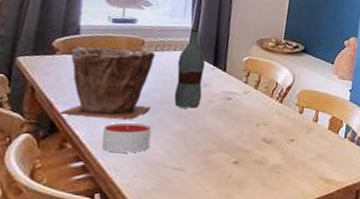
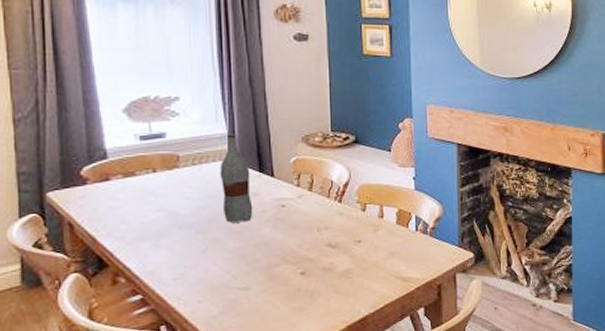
plant pot: present [60,45,156,120] -> none [102,166,201,249]
candle: present [101,122,152,153] -> none [155,246,207,280]

